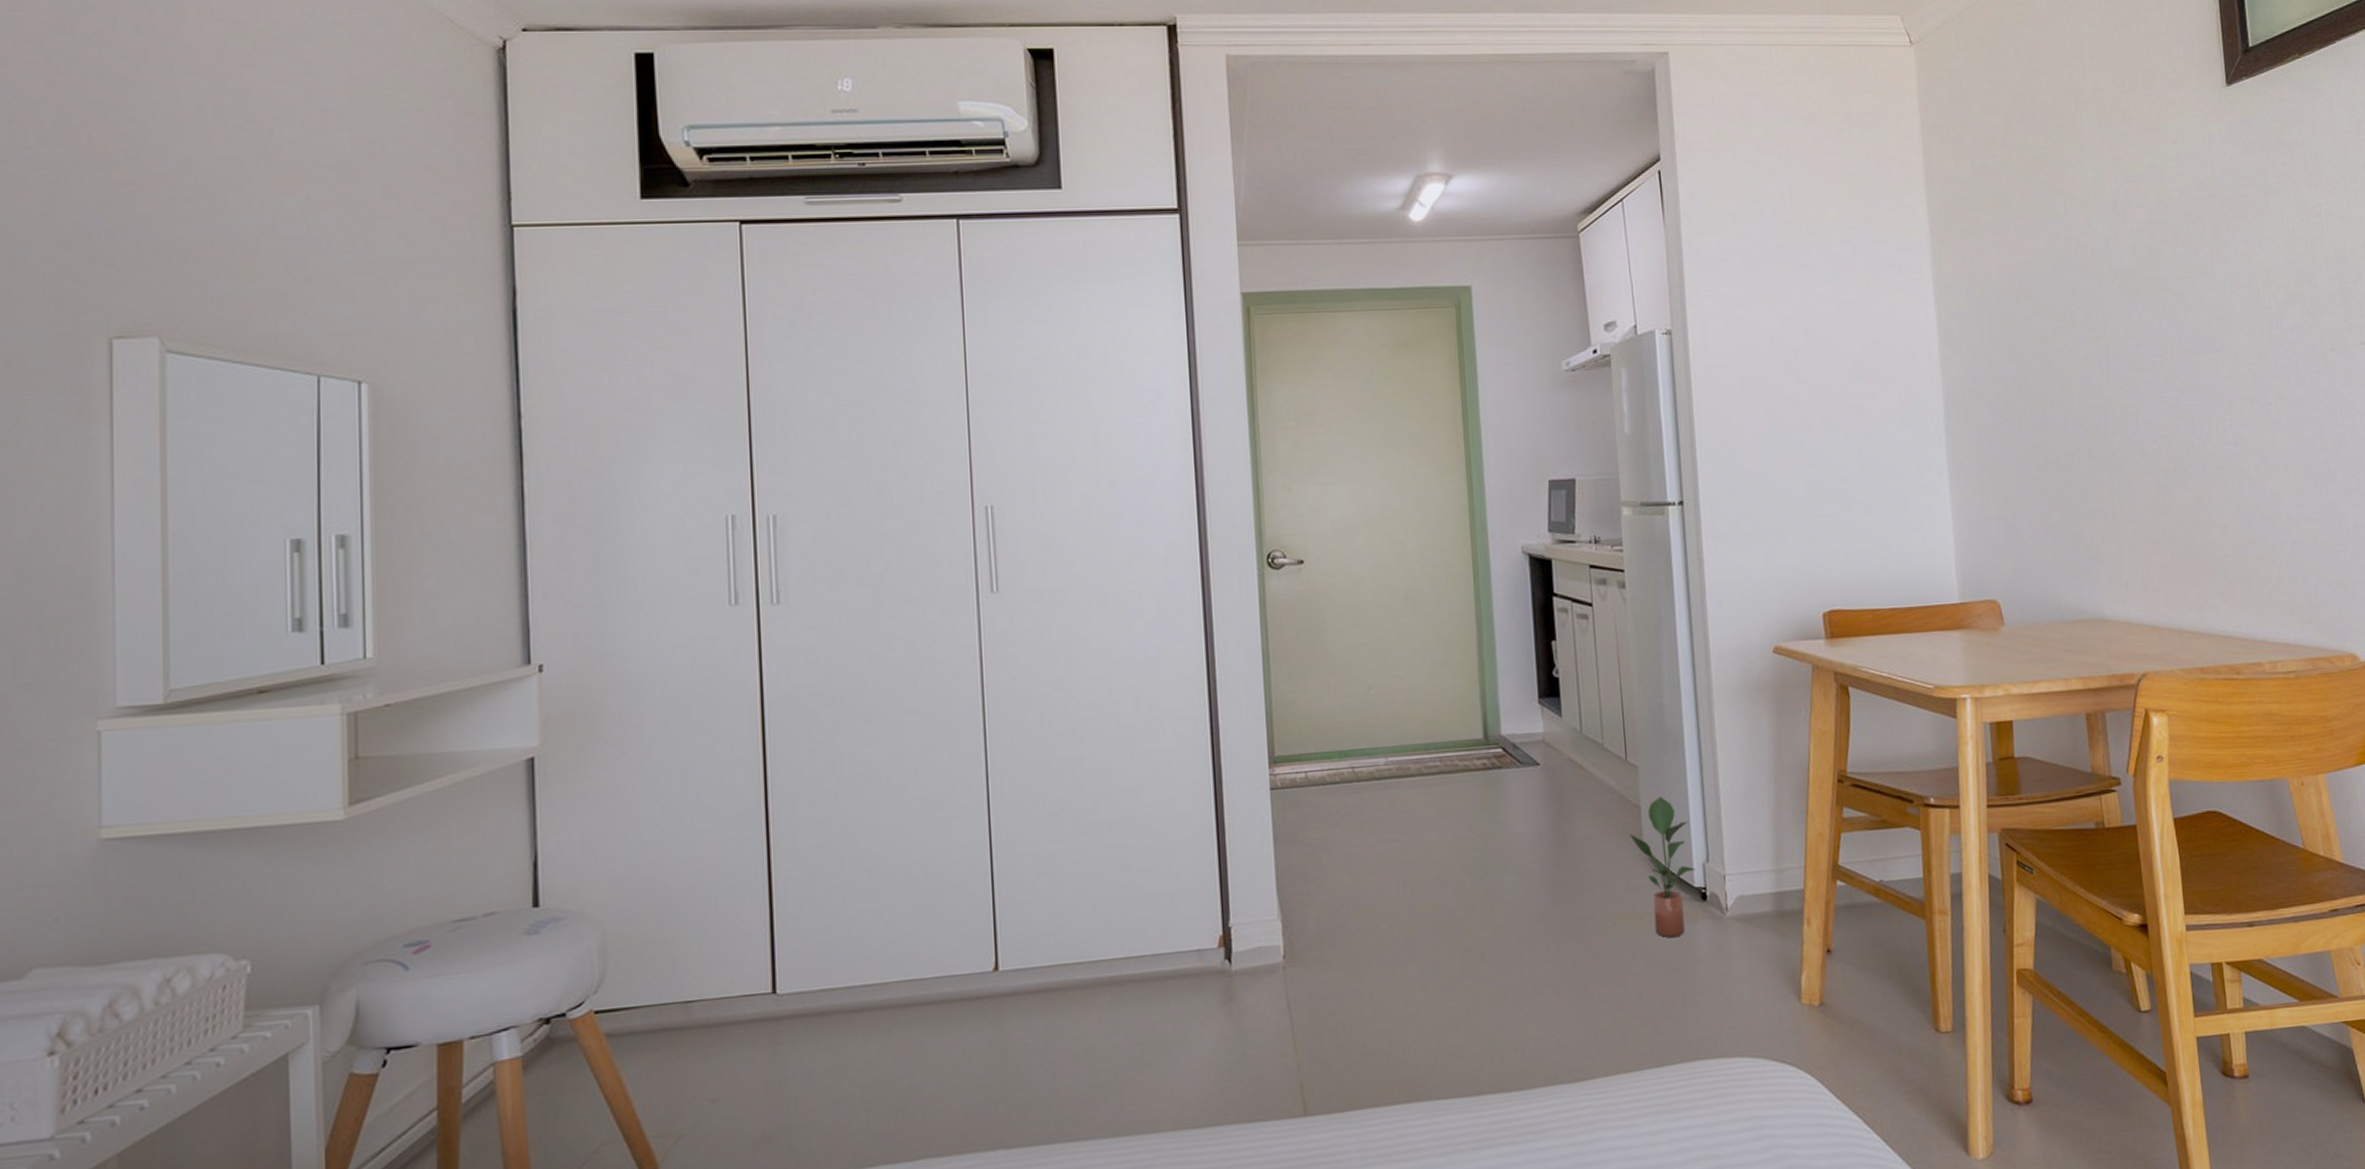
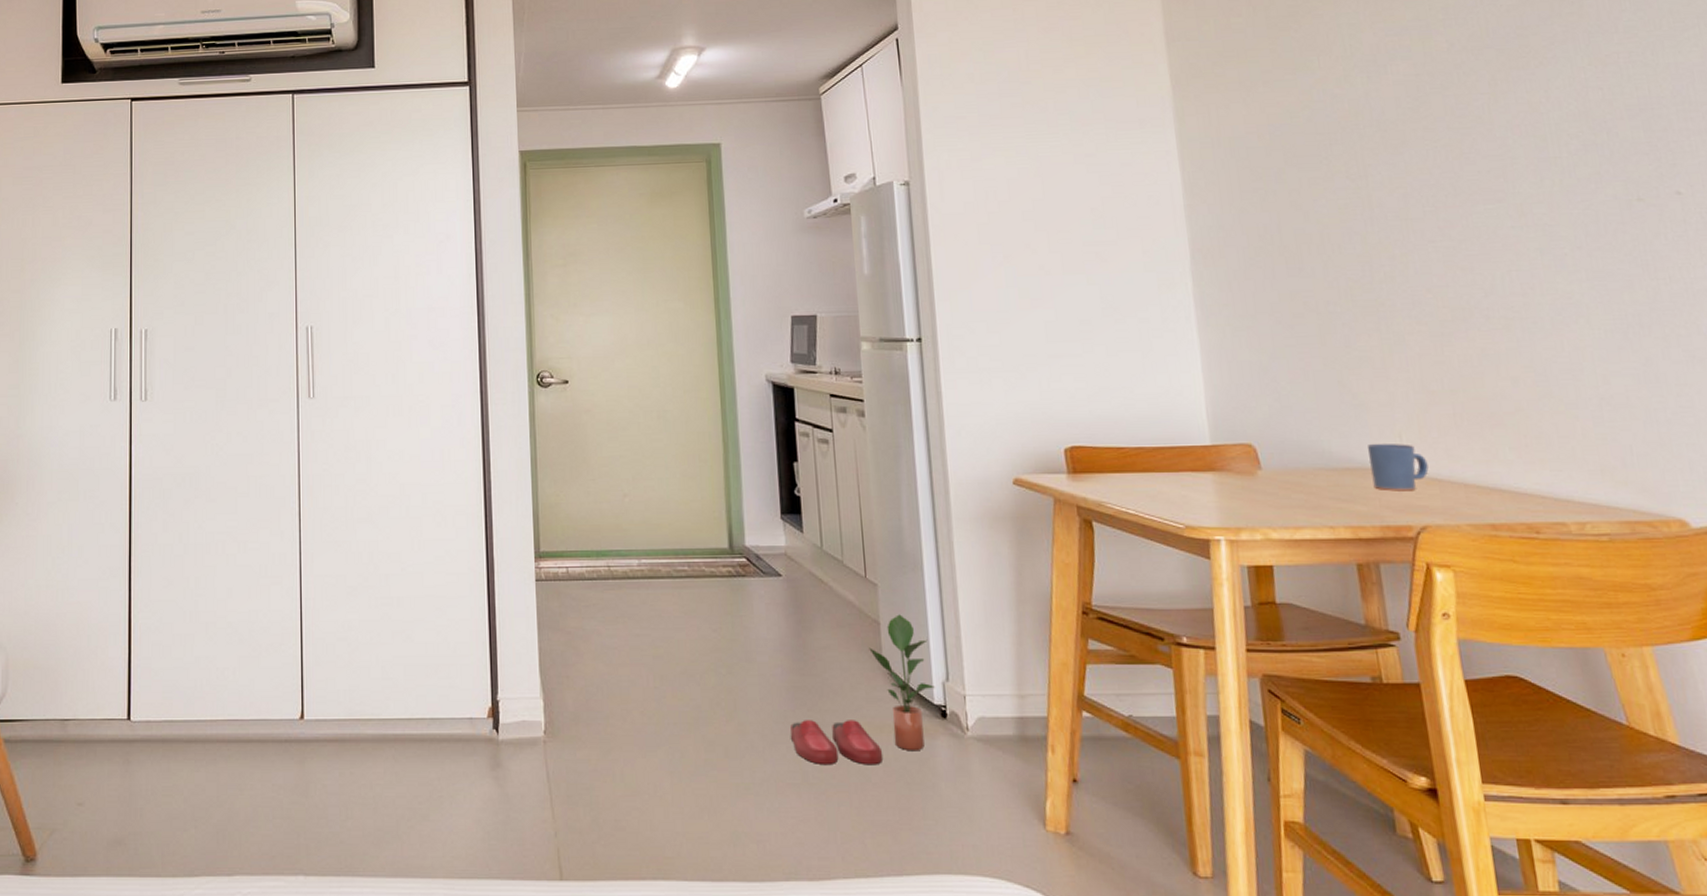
slippers: none [1549,911,1643,961] -> present [790,720,882,765]
mug: none [2098,593,2150,641] -> present [1368,443,1429,492]

